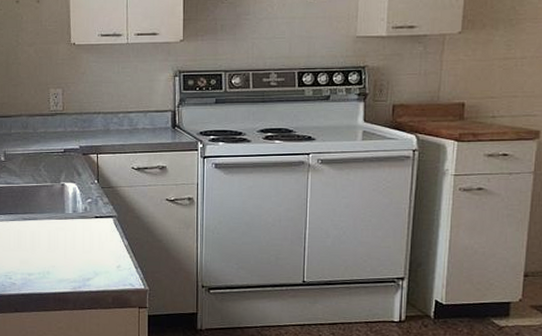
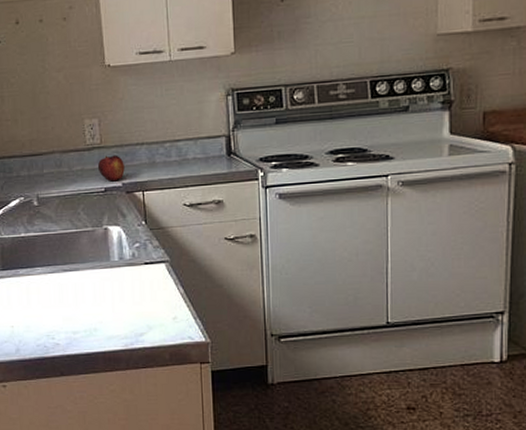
fruit: none [59,121,82,144] -> present [97,155,125,182]

